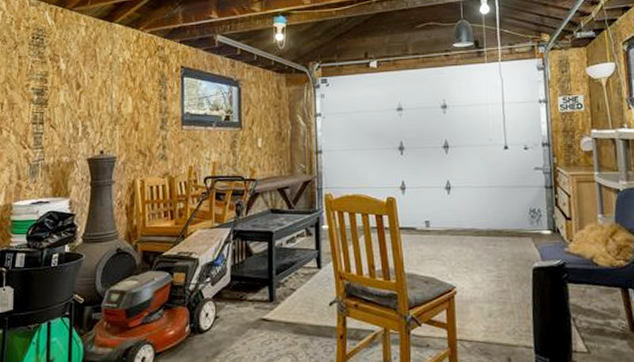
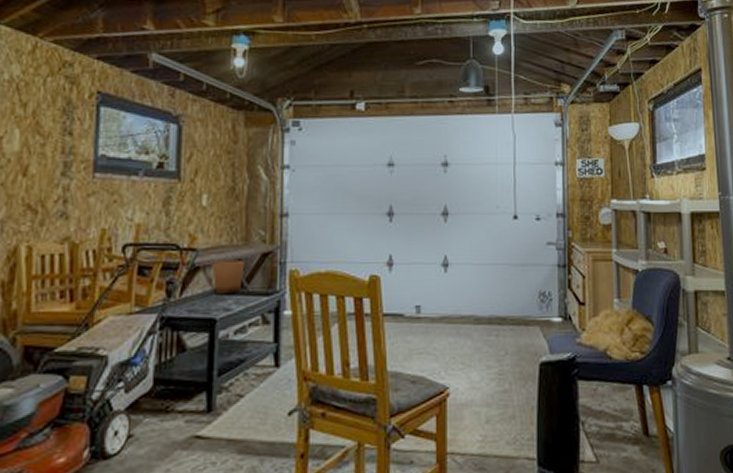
planter: none [267,187,292,214] -> present [212,260,245,295]

